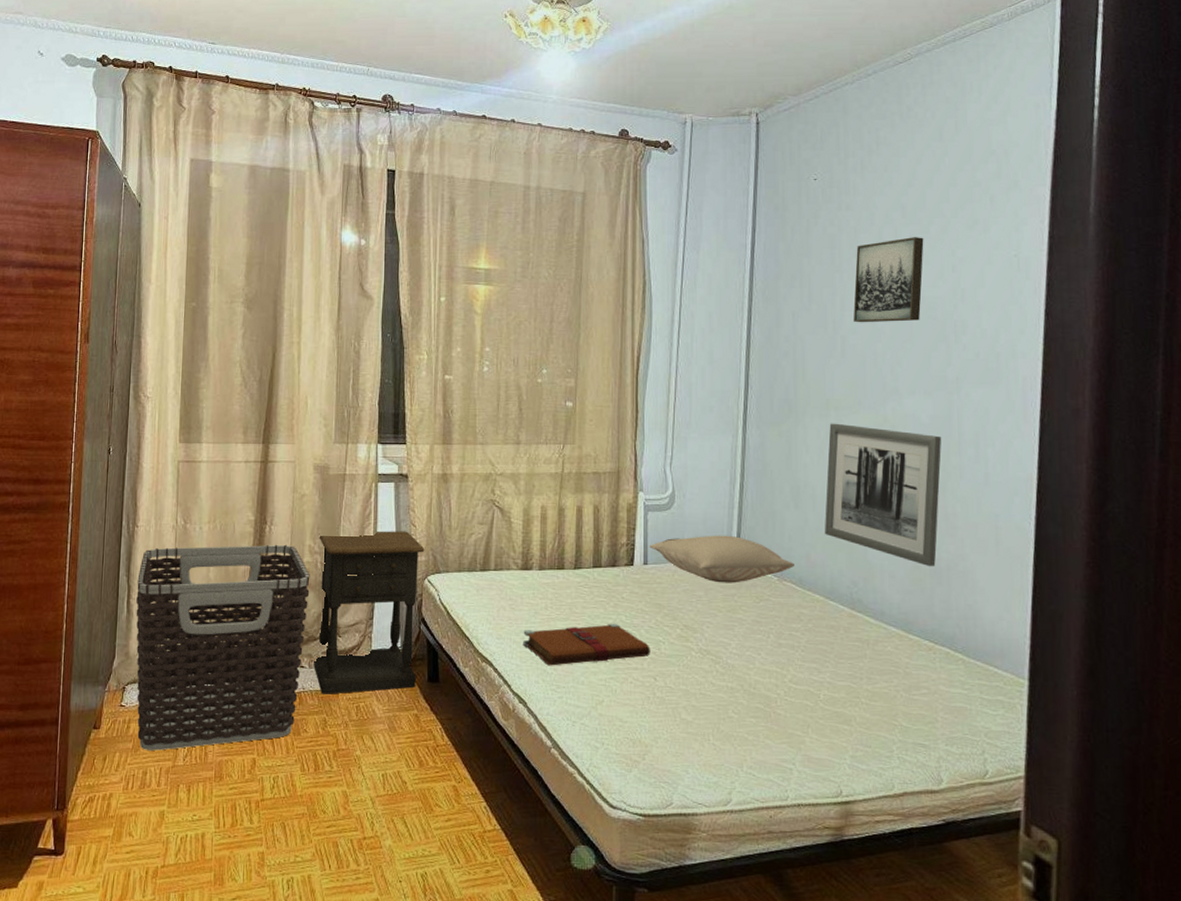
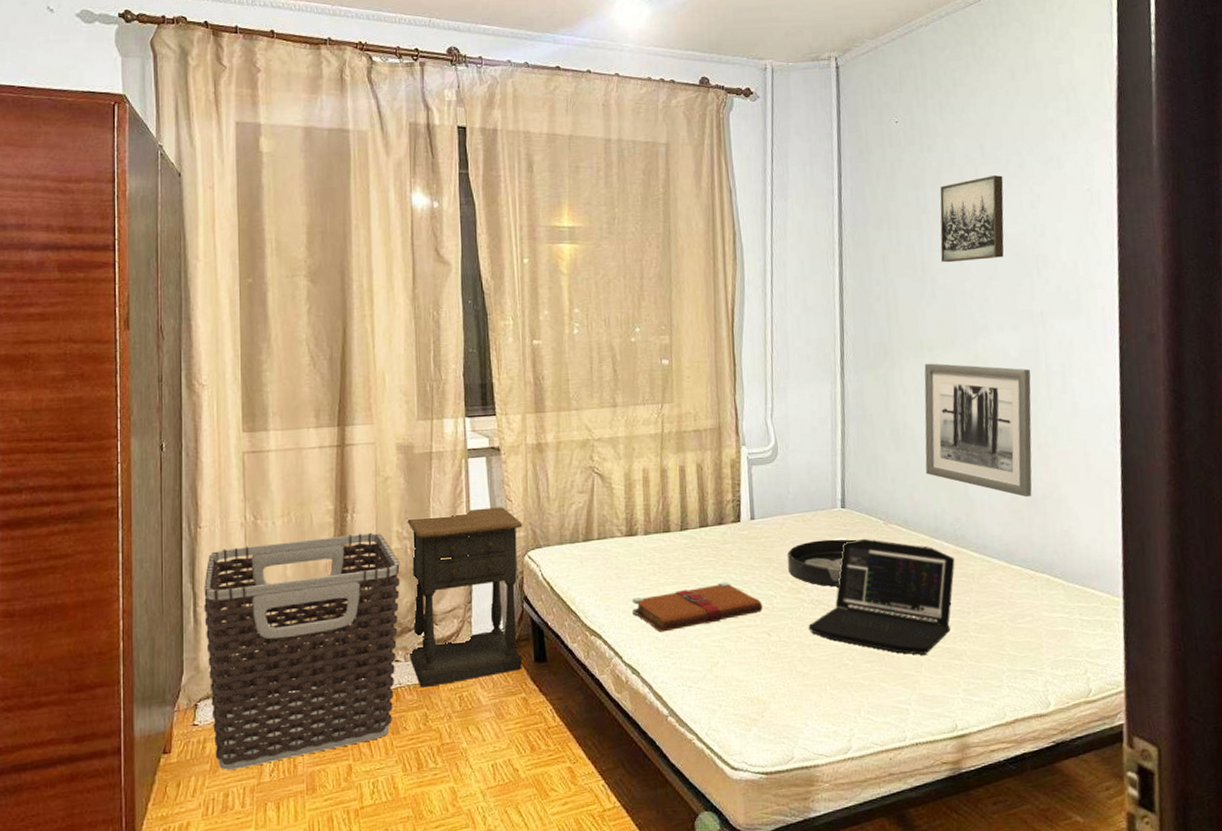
pillow: present [650,535,794,583] -> none [756,483,899,532]
tray: none [677,591,749,639] -> present [787,539,856,587]
laptop: none [695,593,850,717] -> present [808,538,955,656]

